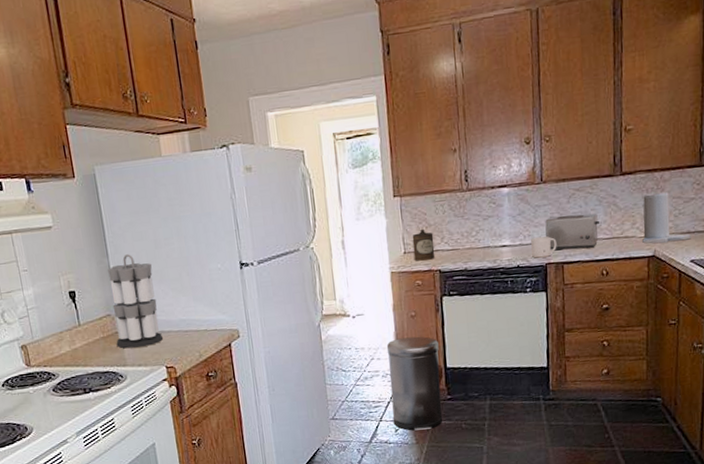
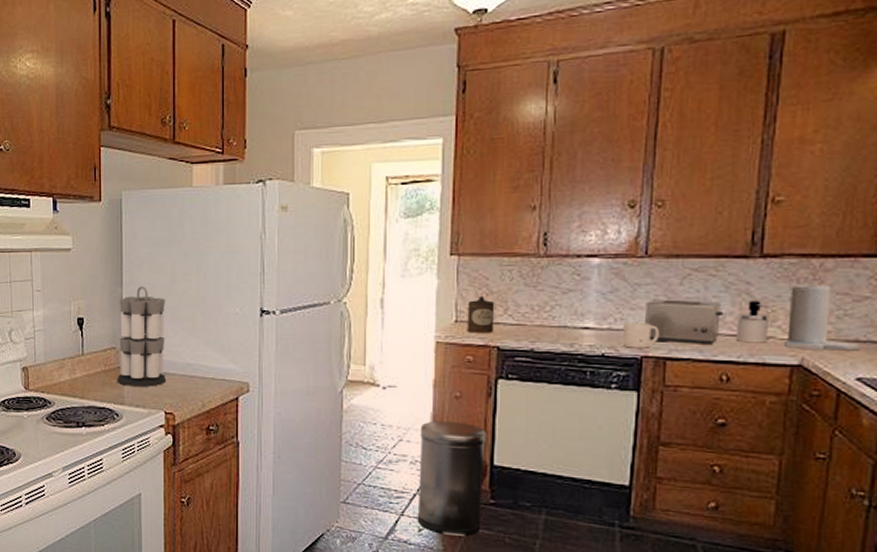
soap dispenser: none [608,209,631,244] -> present [735,301,771,343]

